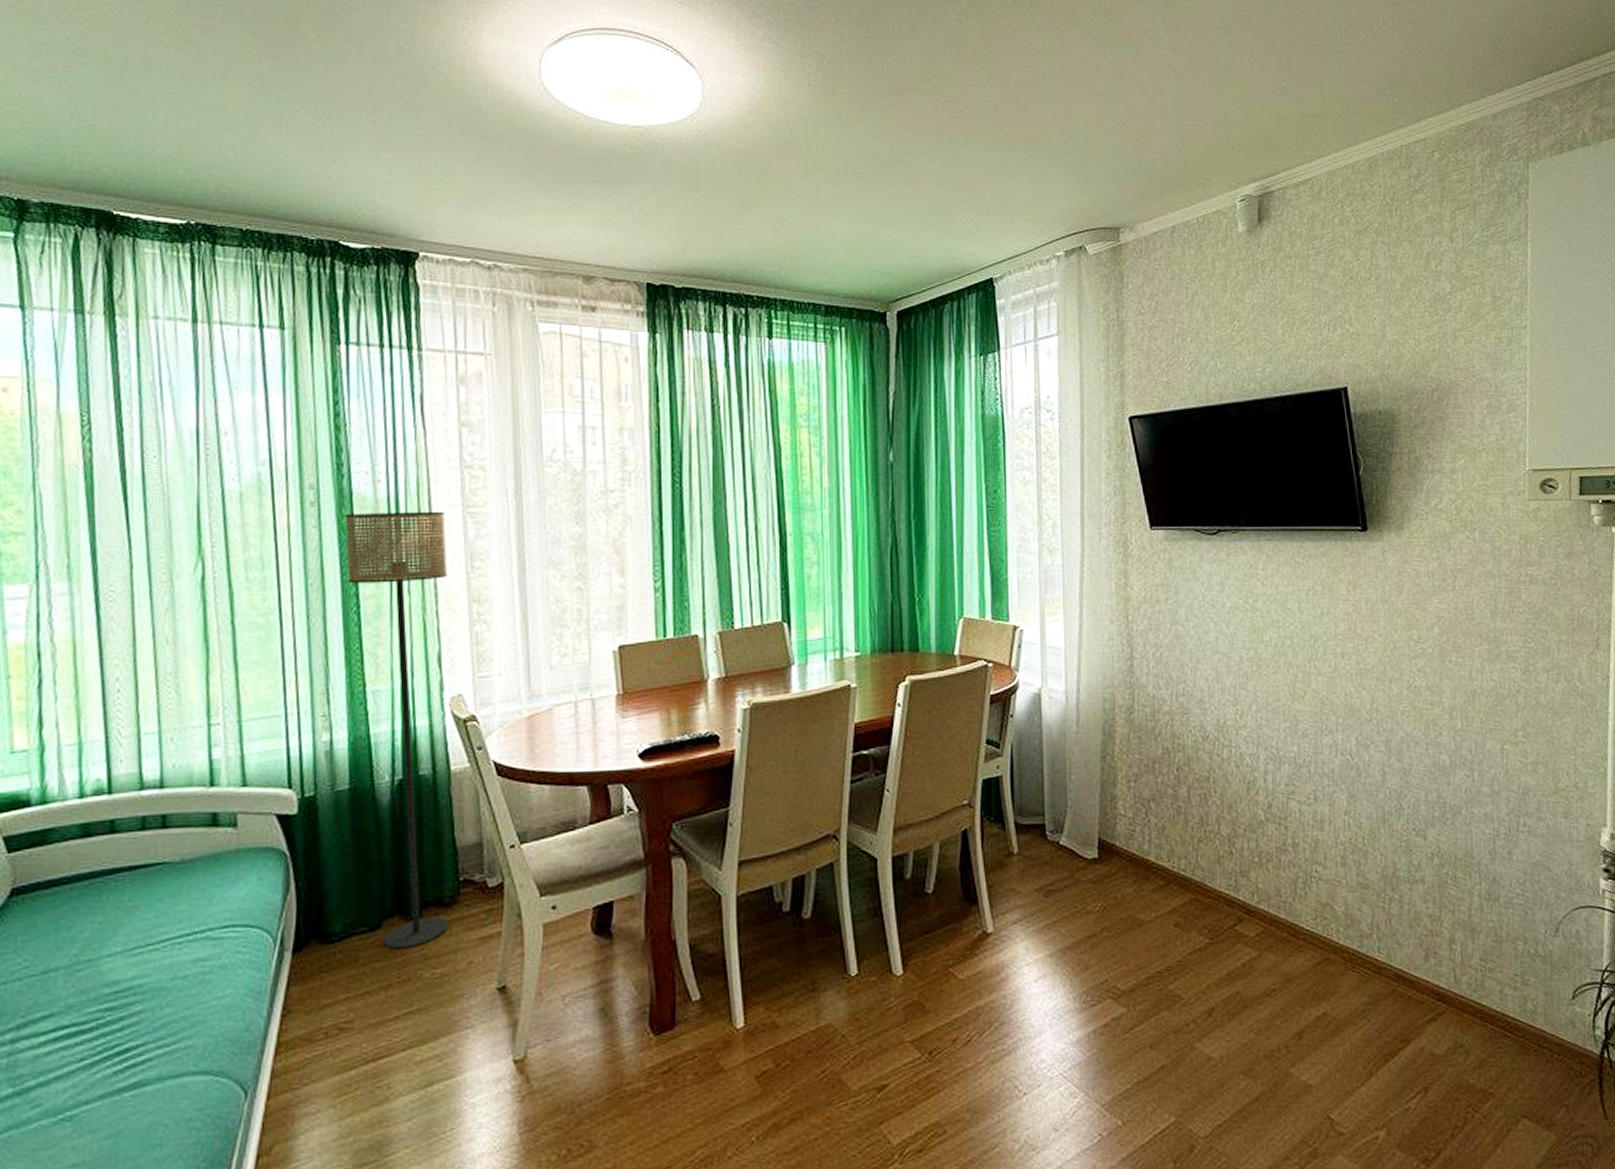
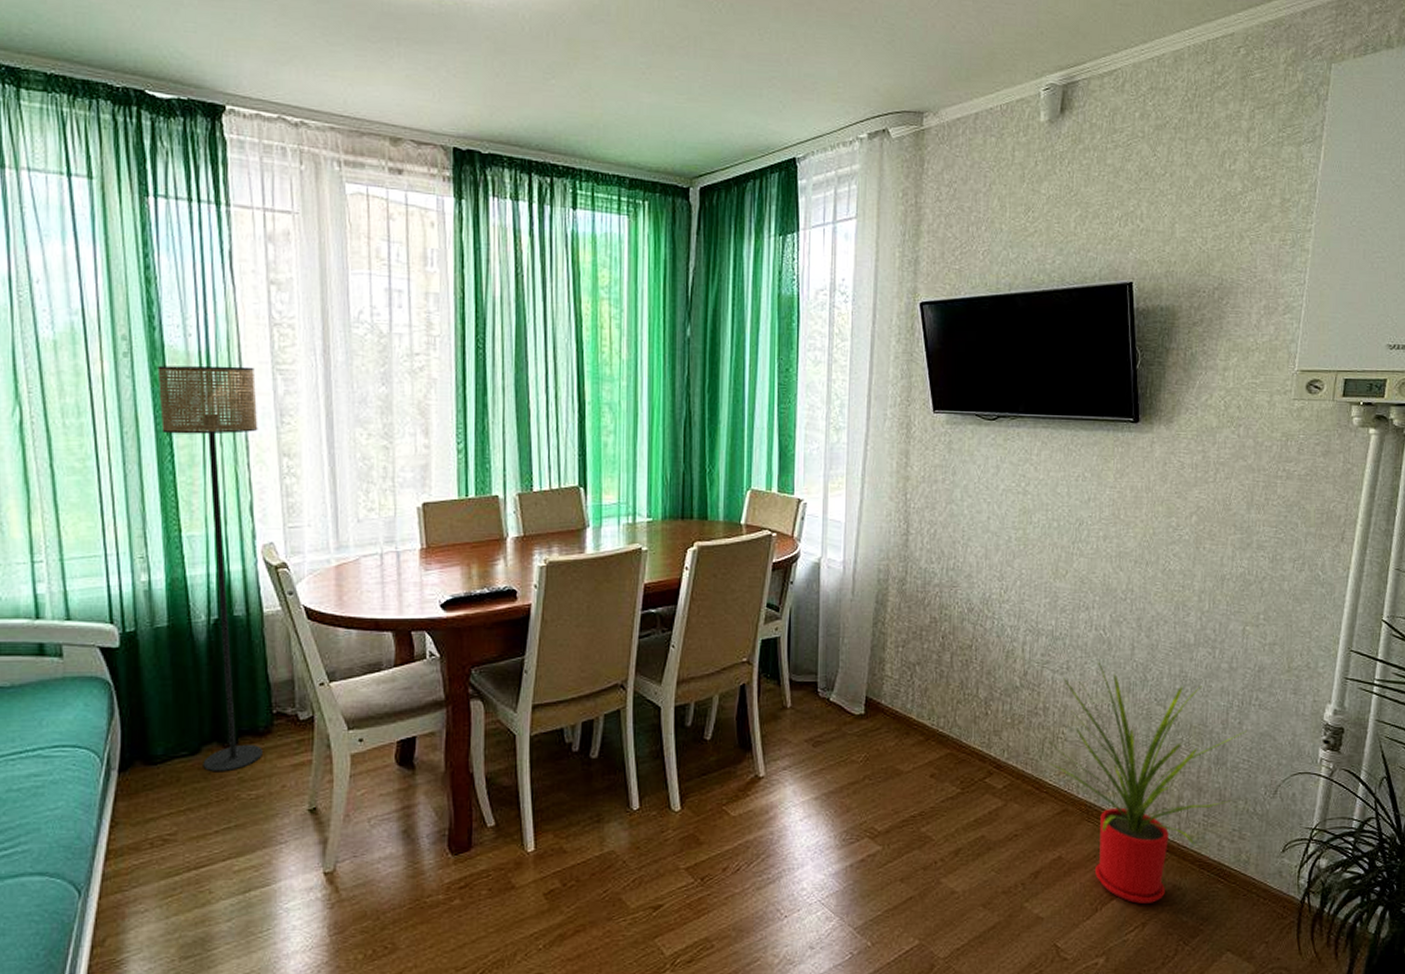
house plant: none [1300,791,1518,1065] -> present [1048,663,1247,904]

